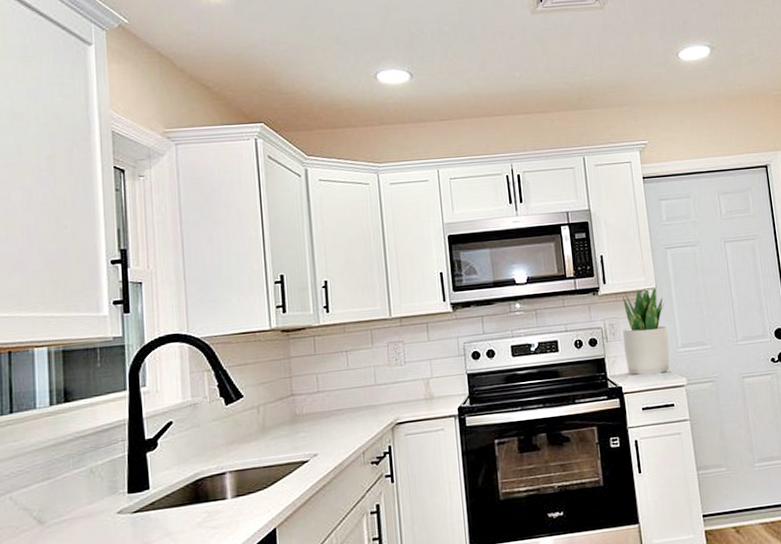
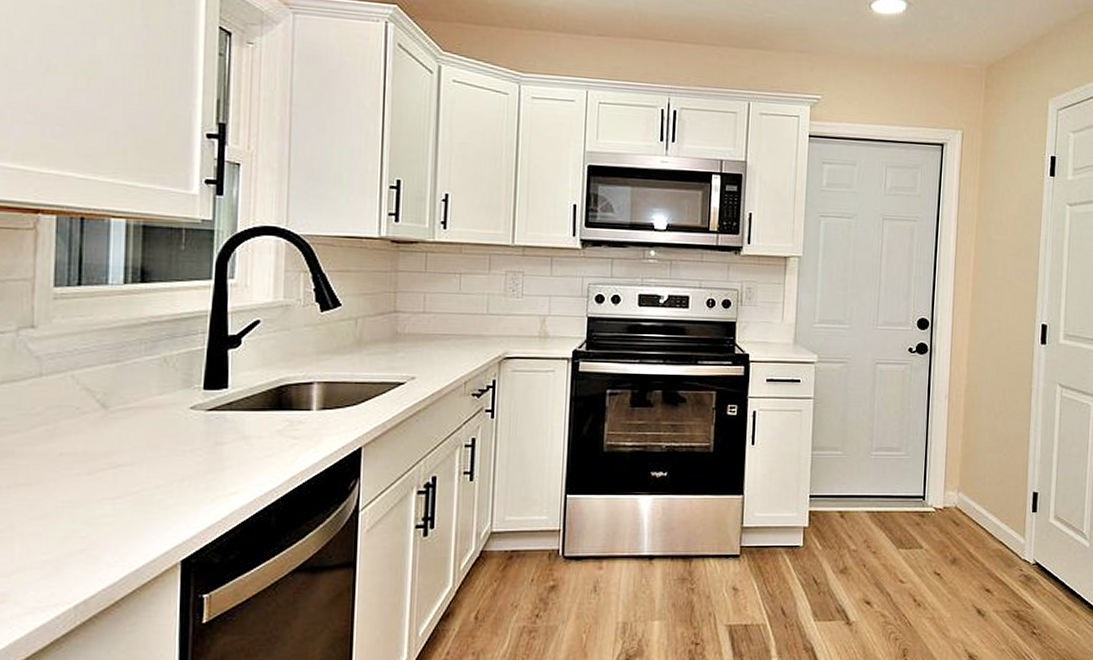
planter: present [622,286,670,375] -> none [757,254,809,347]

